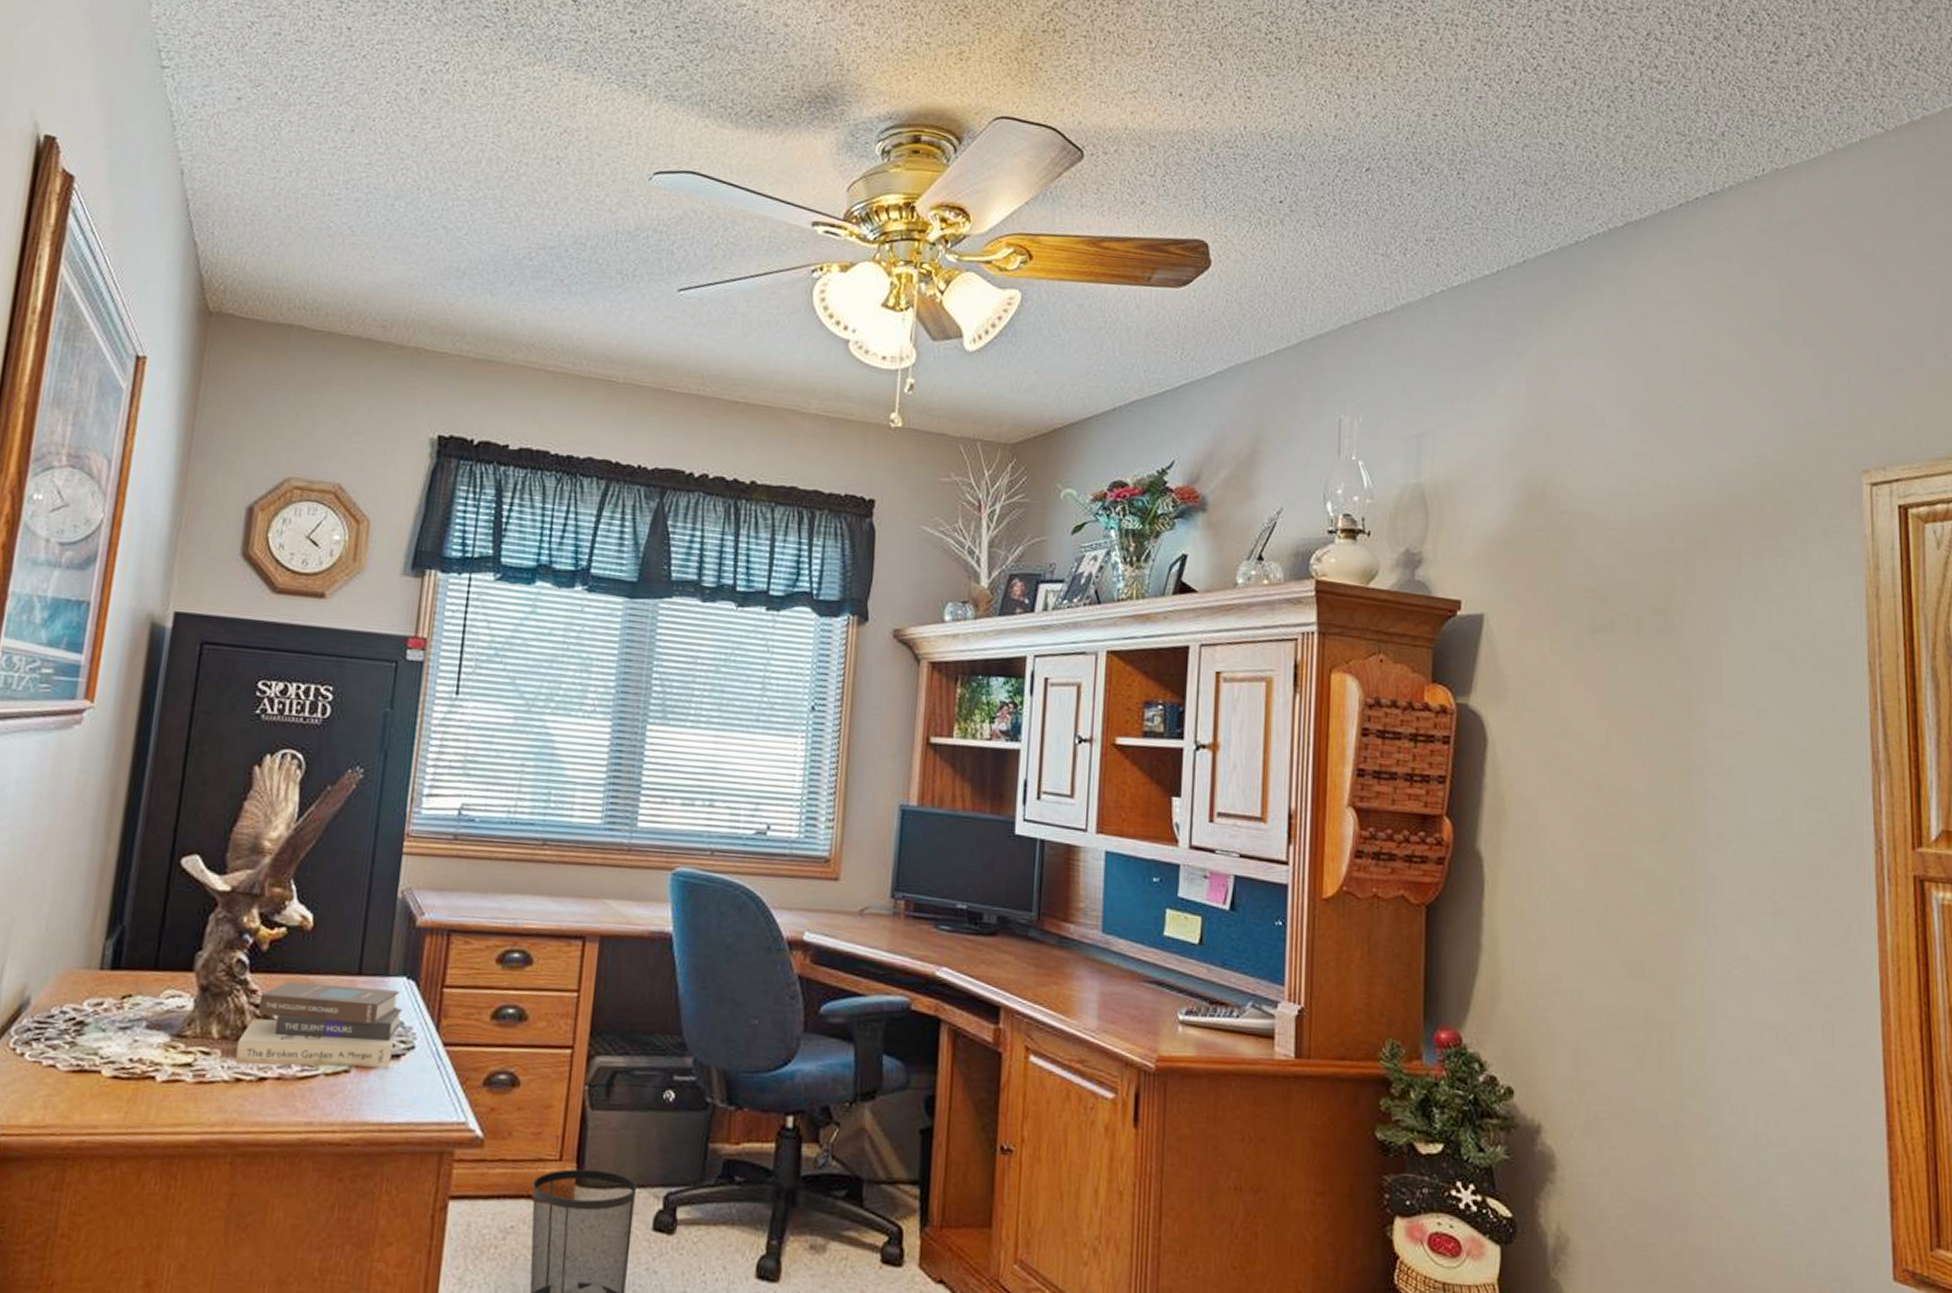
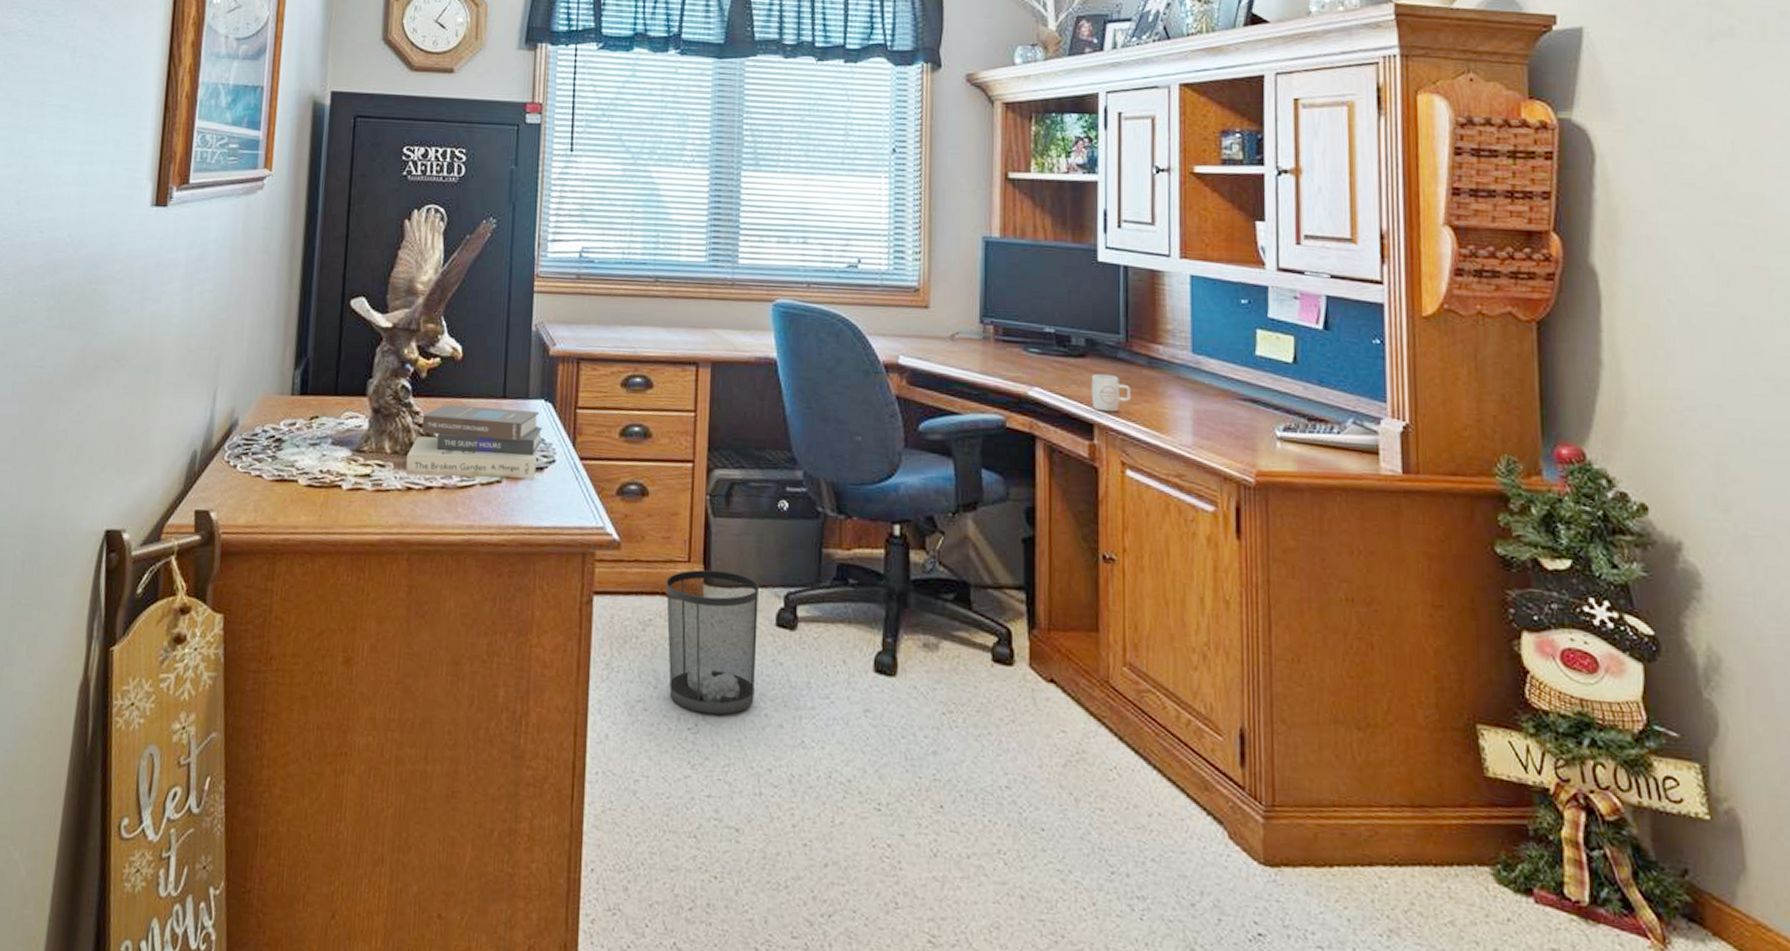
mug: none [999,954,1040,994] -> present [1091,374,1132,412]

